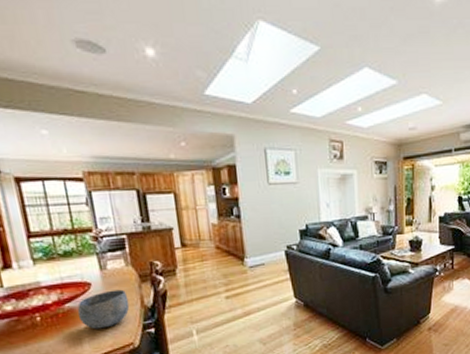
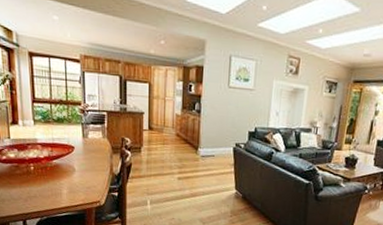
bowl: present [77,289,130,330] -> none [61,155,101,185]

